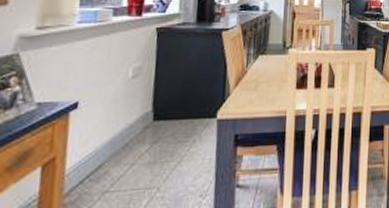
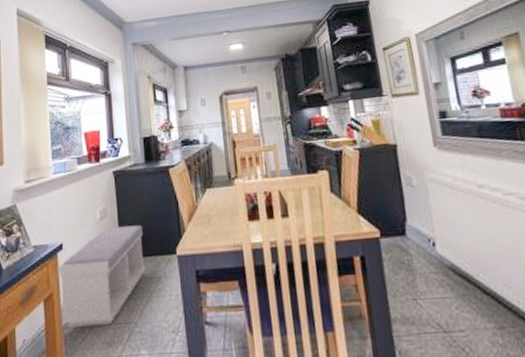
bench: none [63,86,182,195] -> present [58,225,146,328]

